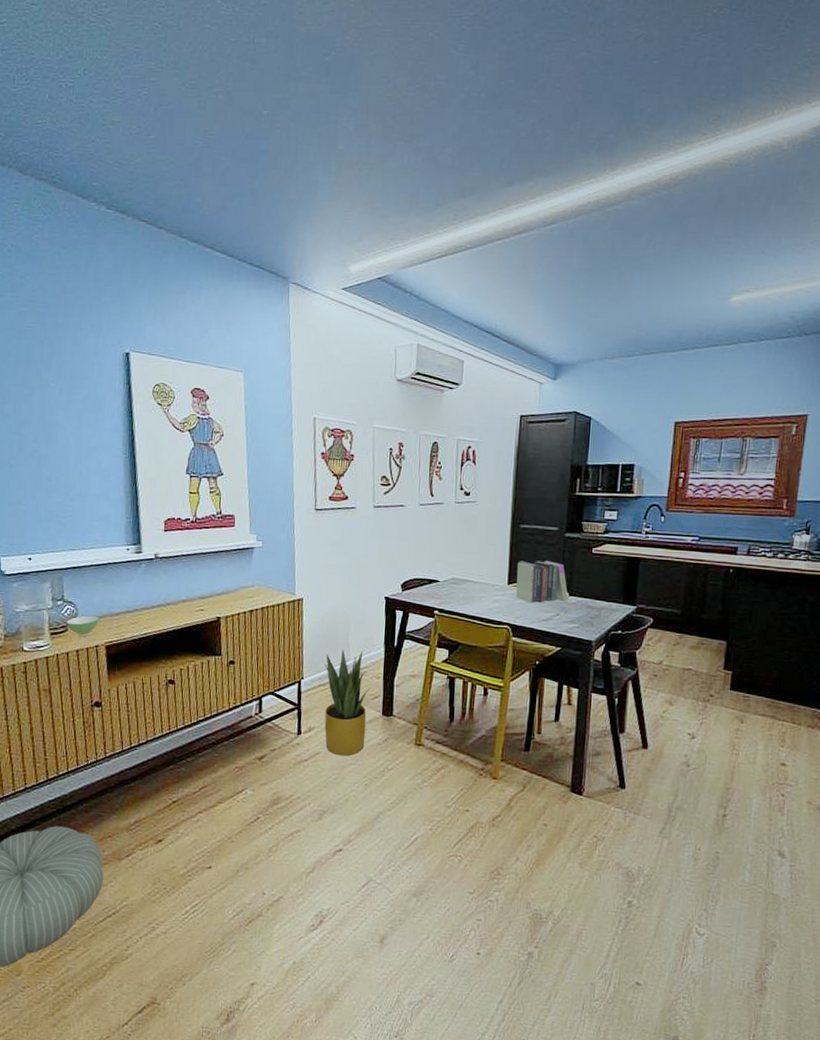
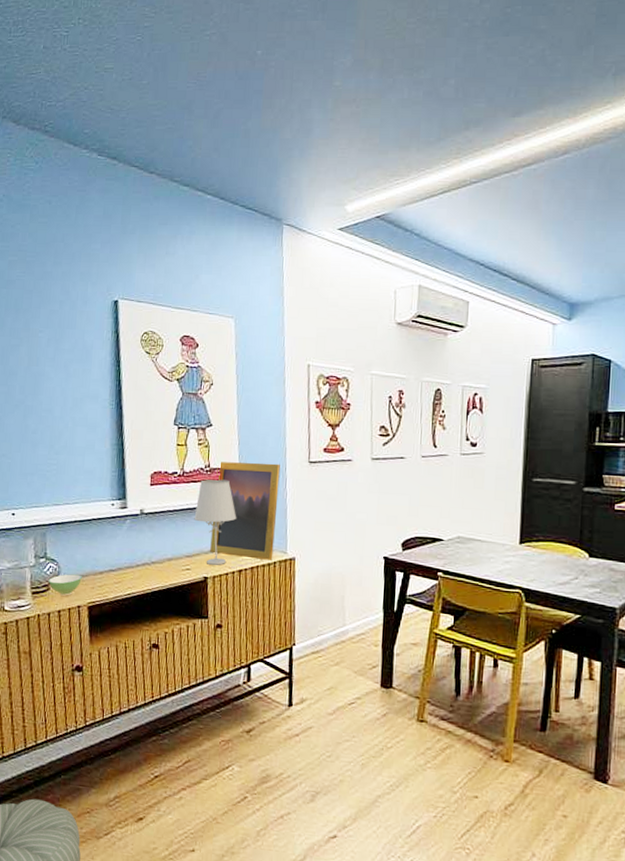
table lamp: none [207,525,248,606] -> present [194,479,237,565]
picture frame: none [222,509,288,602] -> present [210,462,280,561]
planter: present [323,649,371,756] -> none [317,613,368,732]
books: present [516,560,569,603] -> none [529,517,588,565]

